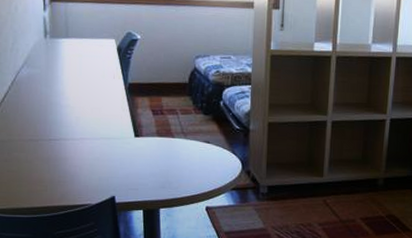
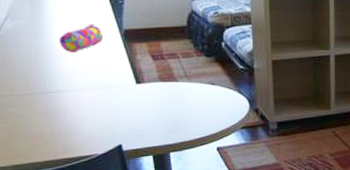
pencil case: none [68,75,109,103] -> present [59,24,104,53]

